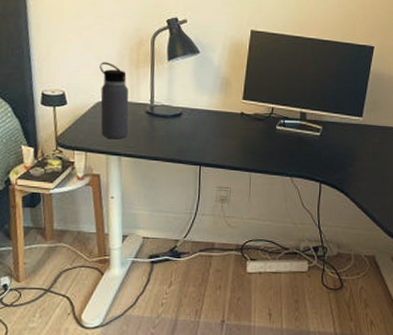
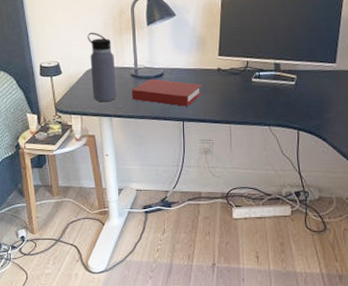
book: none [145,118,223,150] -> present [131,79,203,106]

